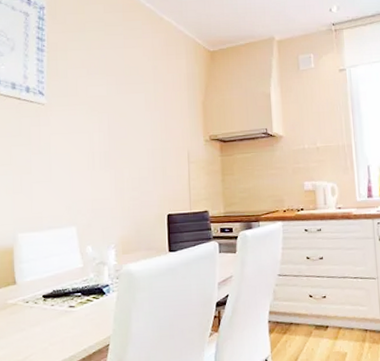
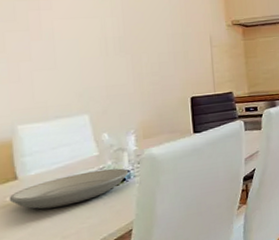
plate: none [9,281,109,315] -> present [9,168,129,210]

